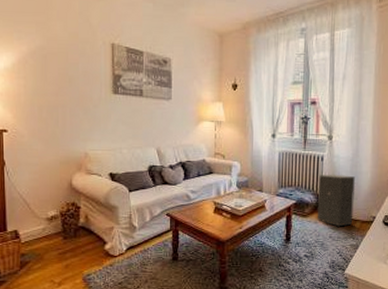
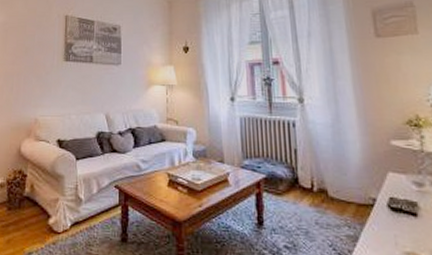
speaker: present [318,174,356,227] -> none [292,143,345,210]

